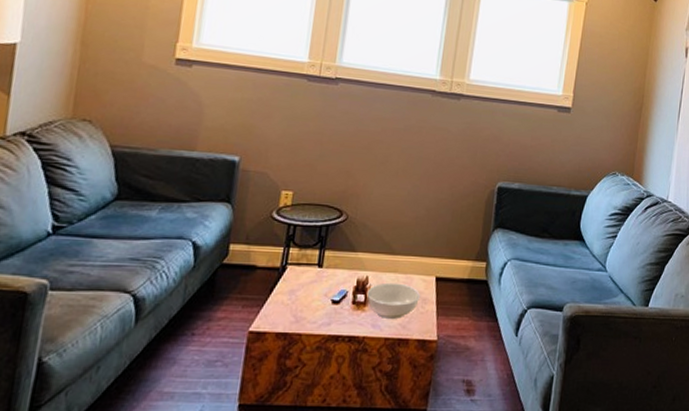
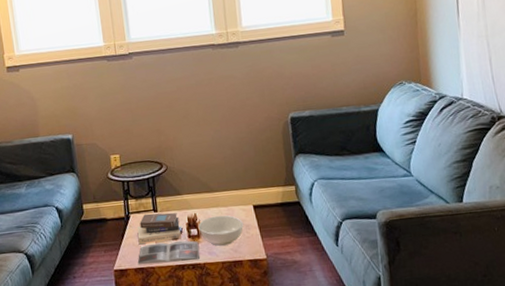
magazine: none [281,304,363,332] -> present [137,240,200,265]
books: none [289,268,347,305] -> present [136,212,181,245]

